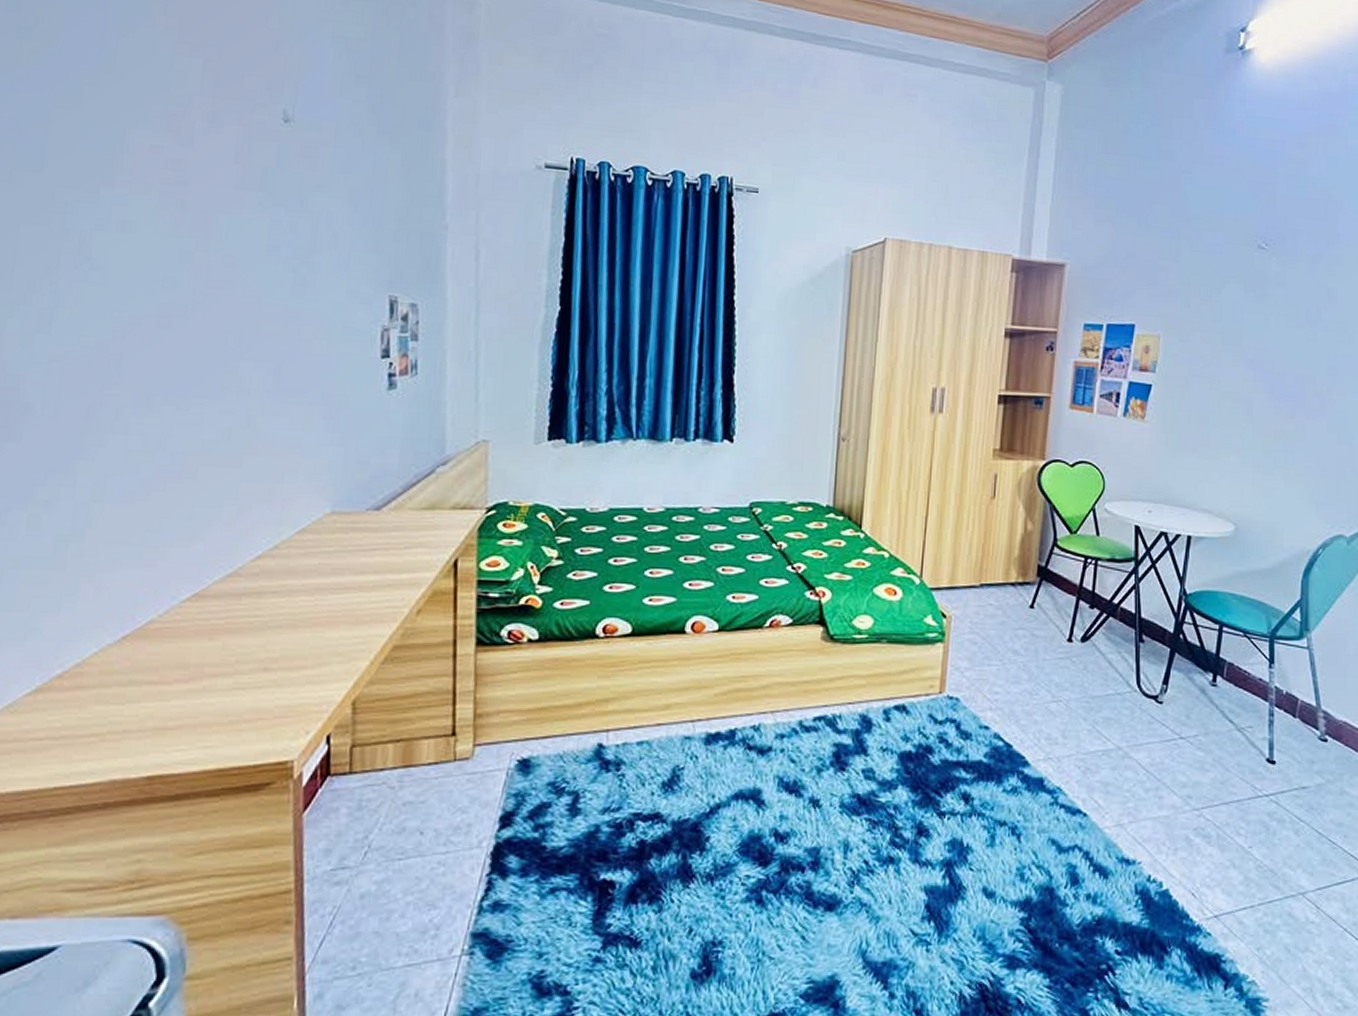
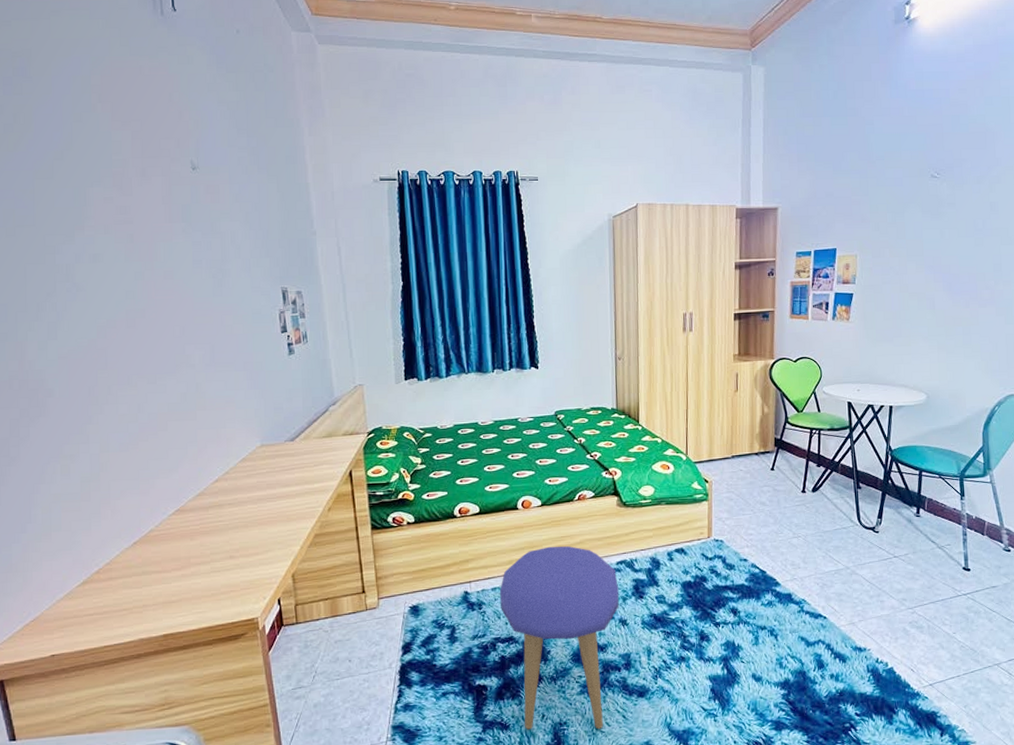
stool: none [647,688,813,955] -> present [500,546,619,730]

